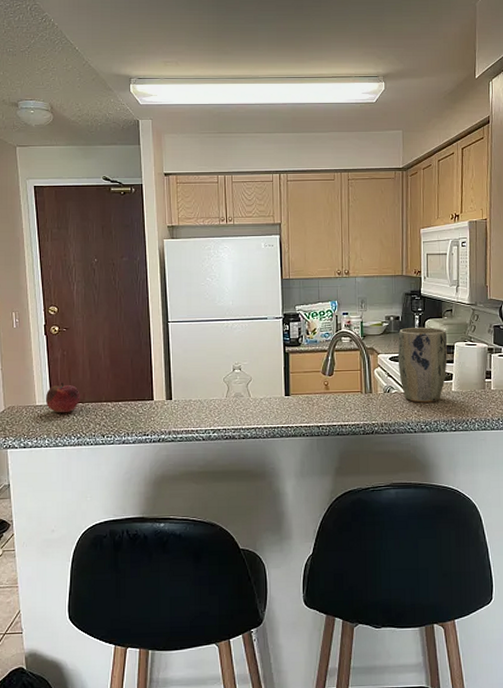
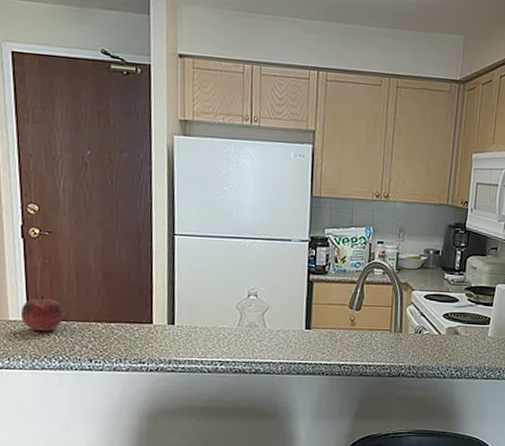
plant pot: present [397,327,448,403] -> none [433,263,489,347]

